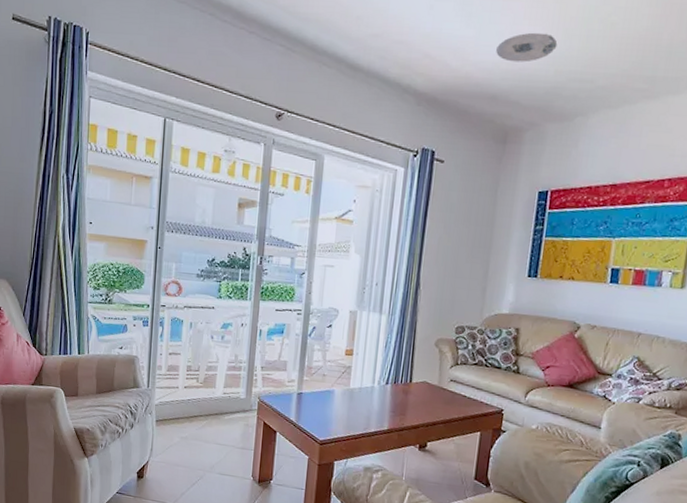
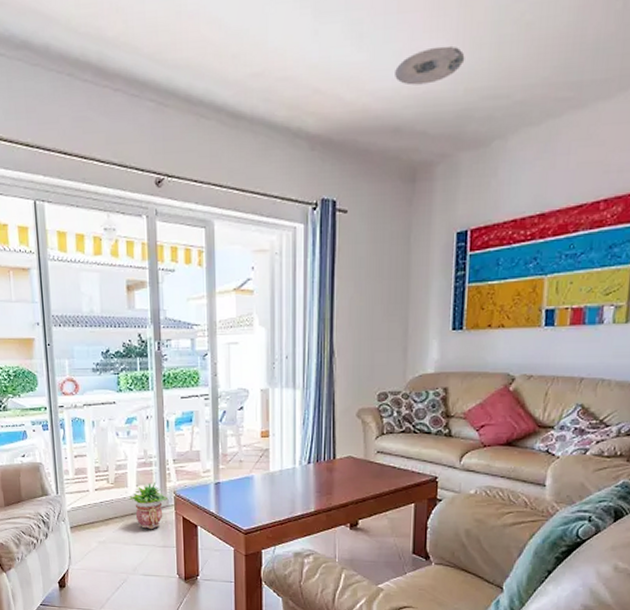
potted plant: none [216,385,253,431] -> present [129,481,169,529]

